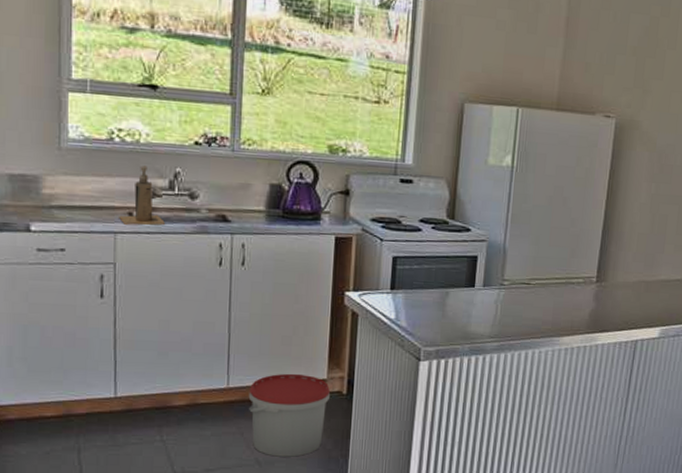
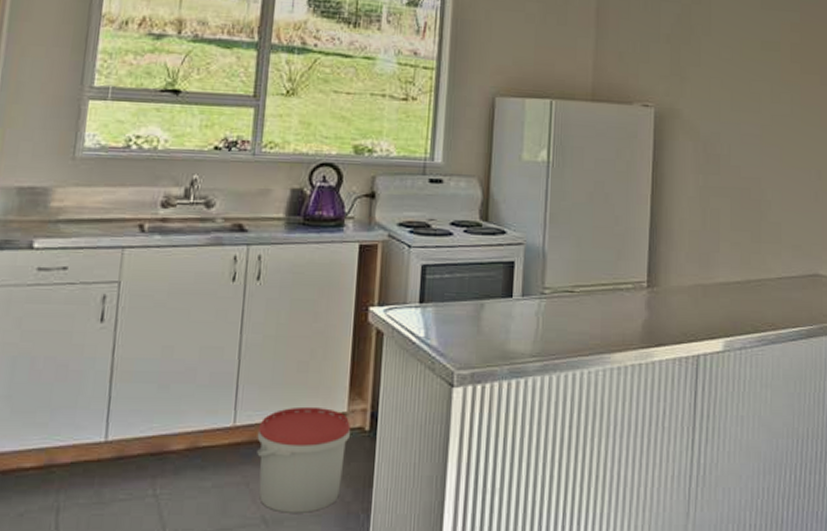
soap dispenser: present [119,165,165,226] -> none [129,173,177,240]

